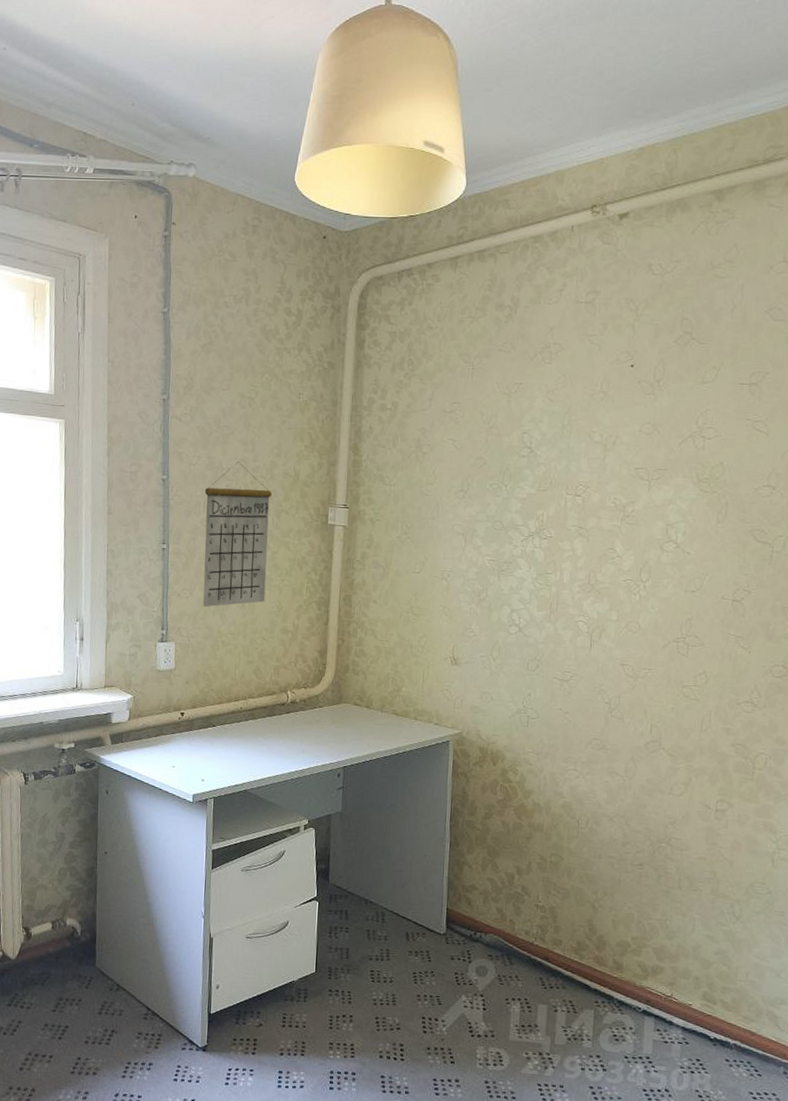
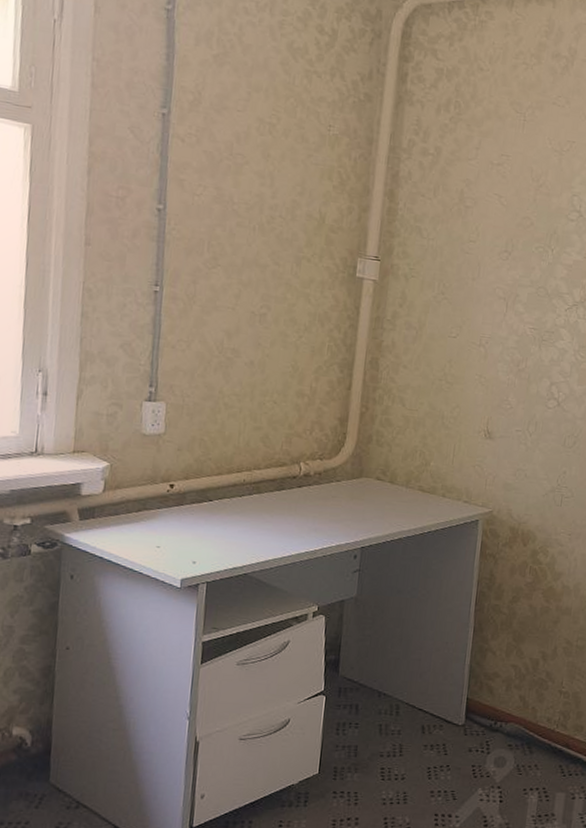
calendar: present [203,462,272,608] -> none [203,196,292,363]

